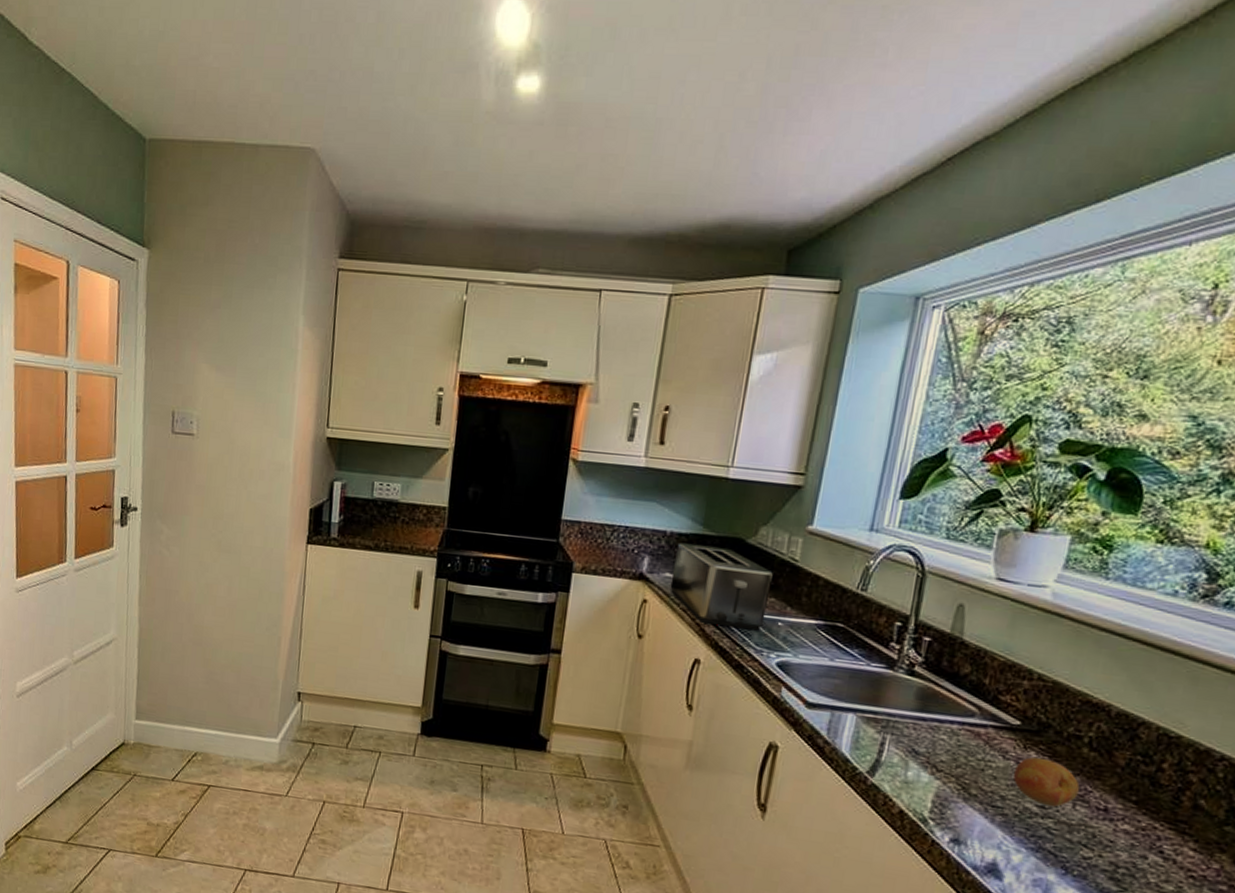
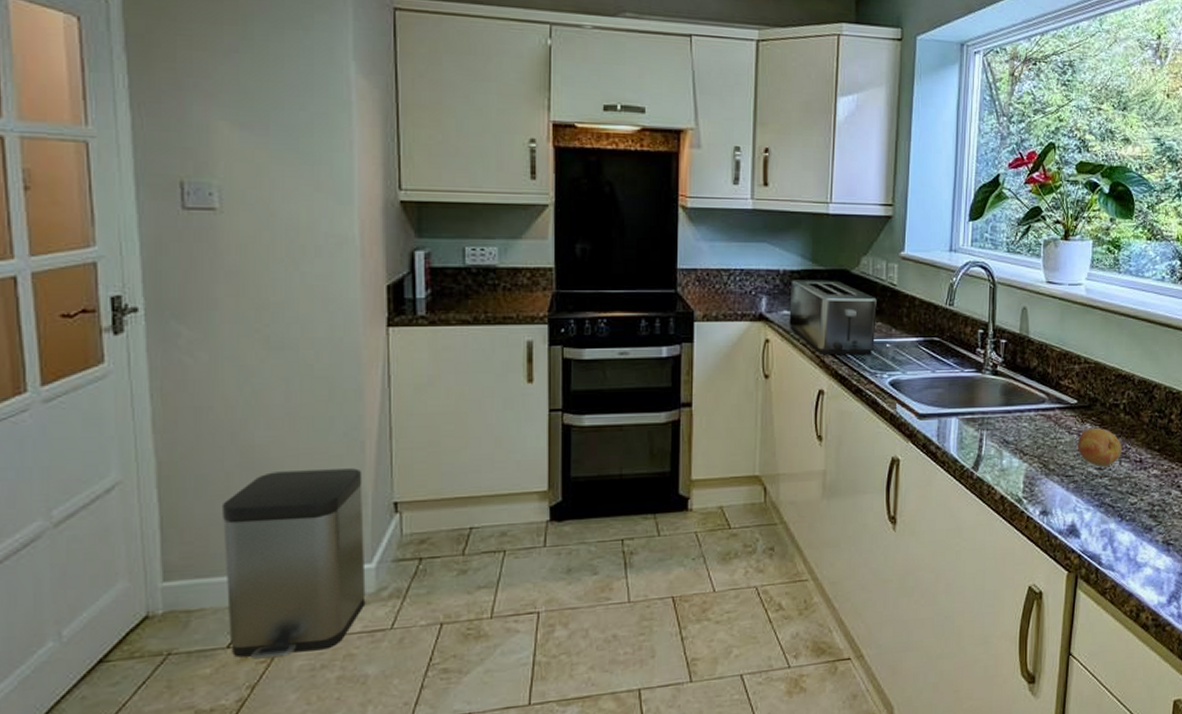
pedal bin: none [174,650,277,800] -> present [221,468,366,659]

